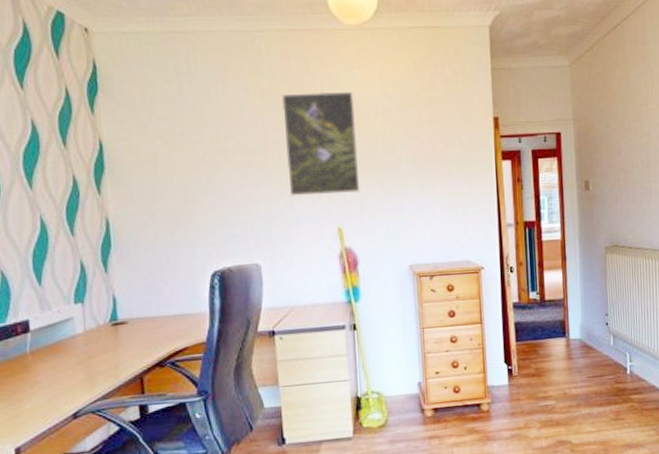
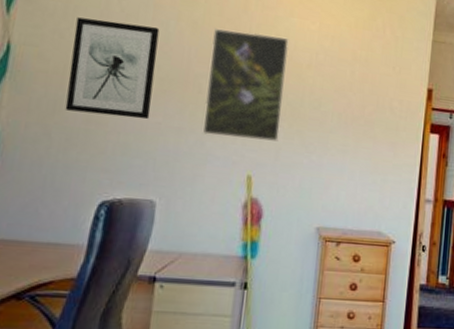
wall art: none [155,104,240,195] -> present [65,17,160,120]

